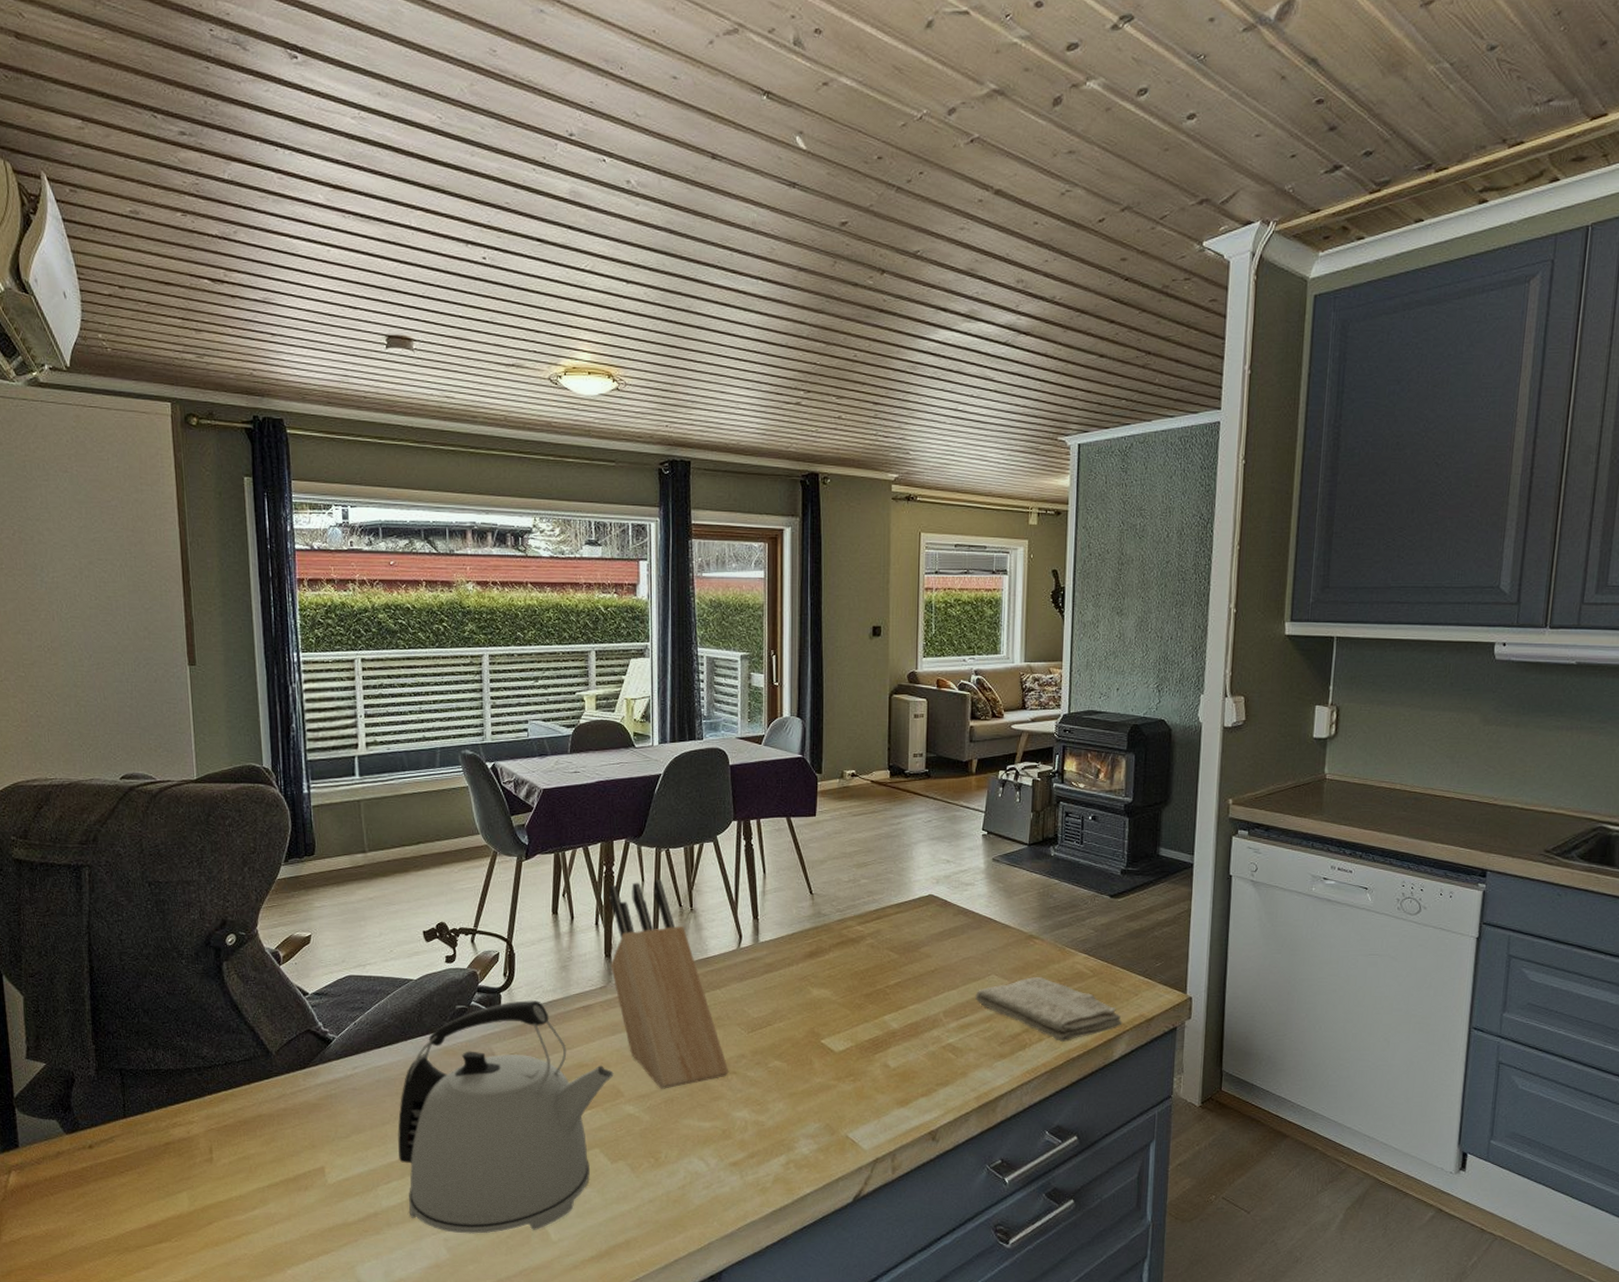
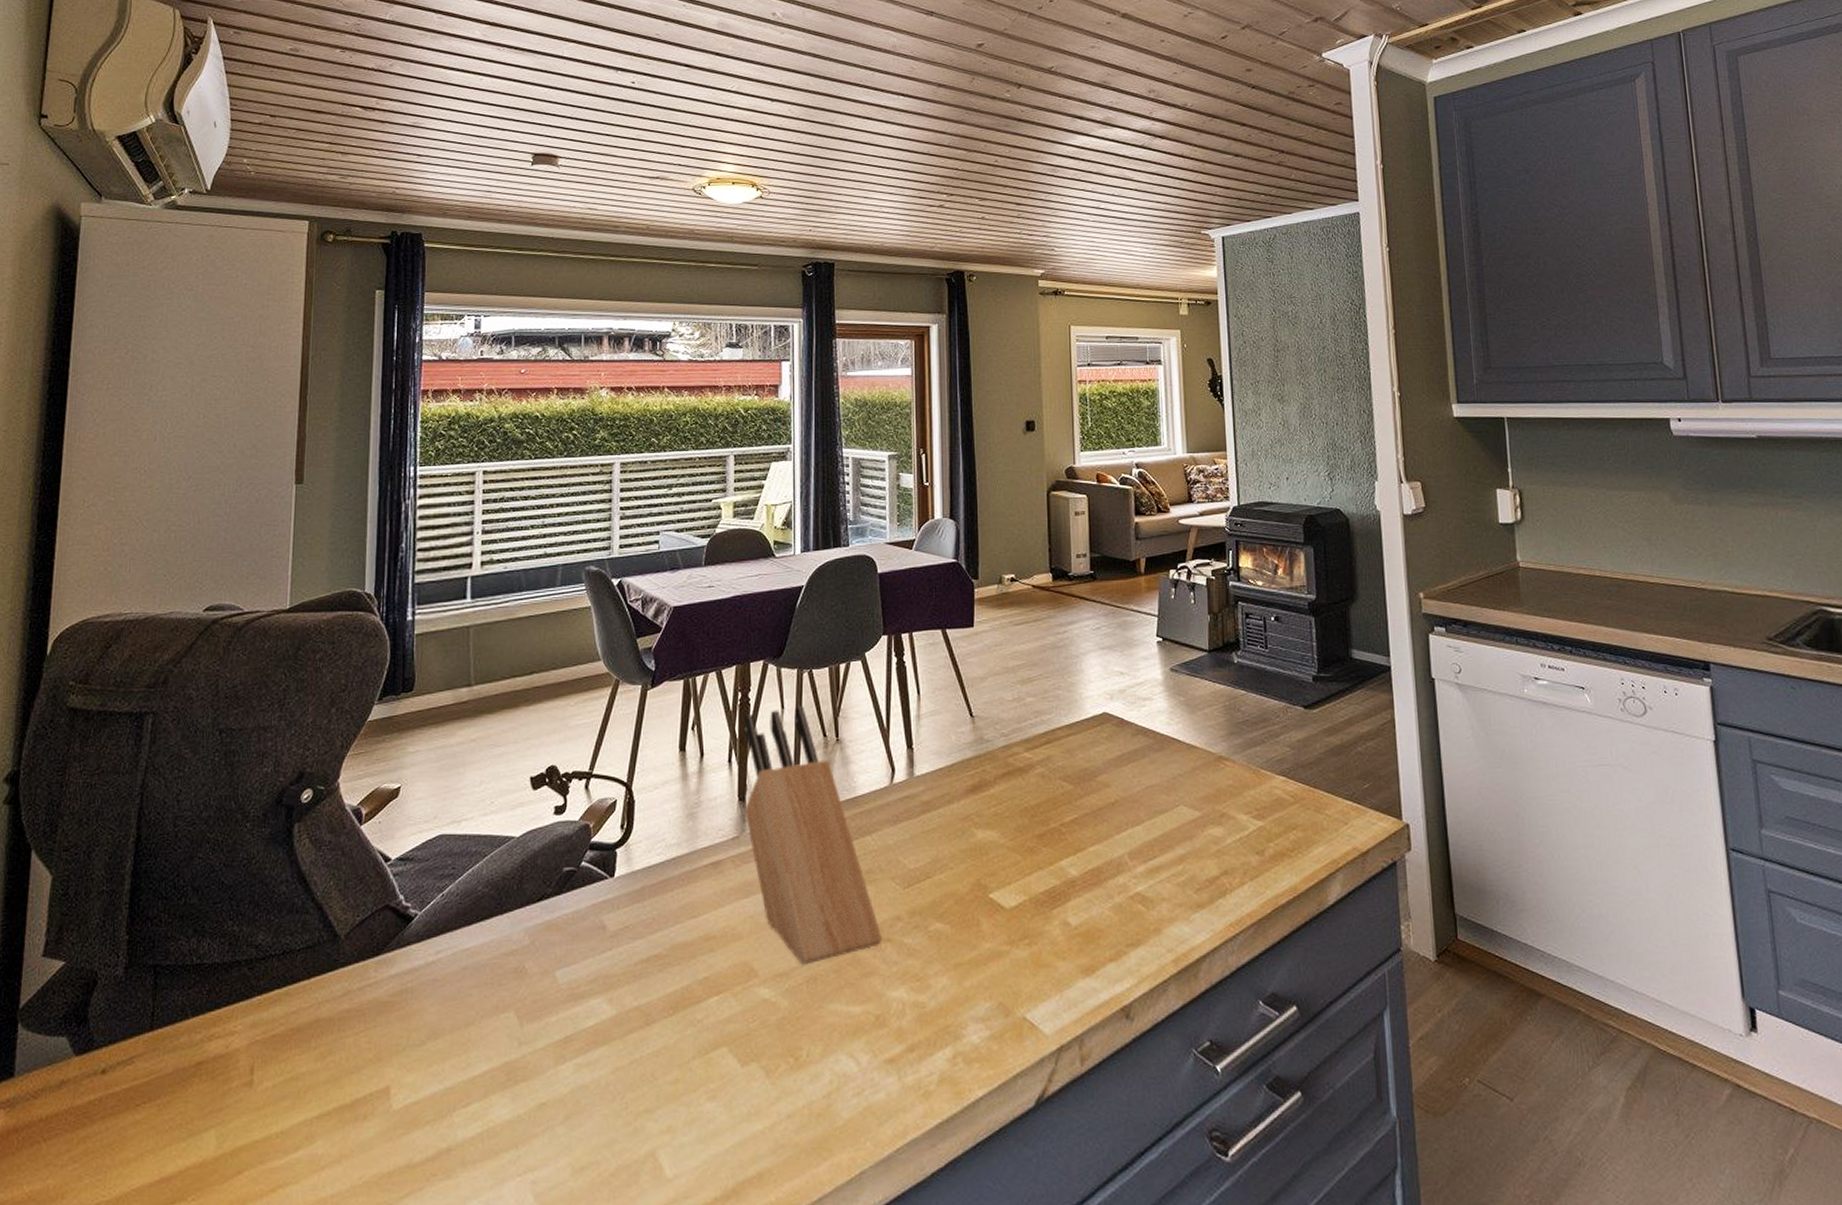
kettle: present [398,999,614,1234] -> none [483,856,746,1173]
washcloth: present [975,977,1123,1042] -> none [1163,806,1334,885]

